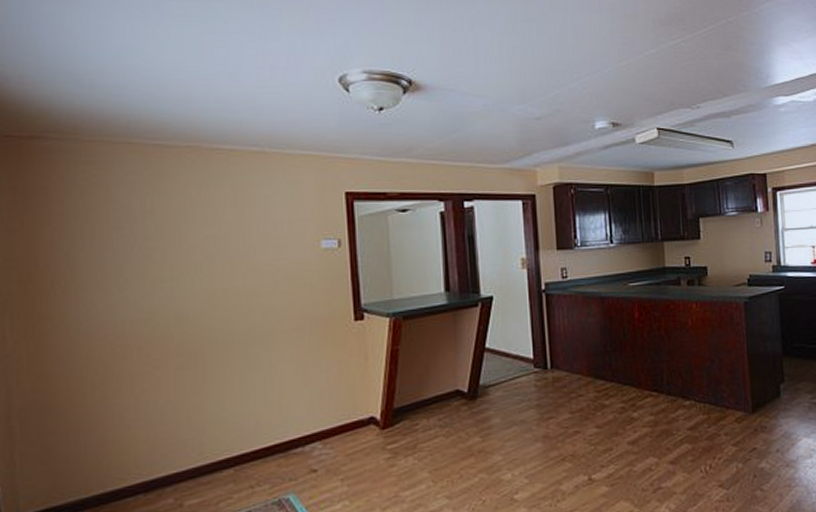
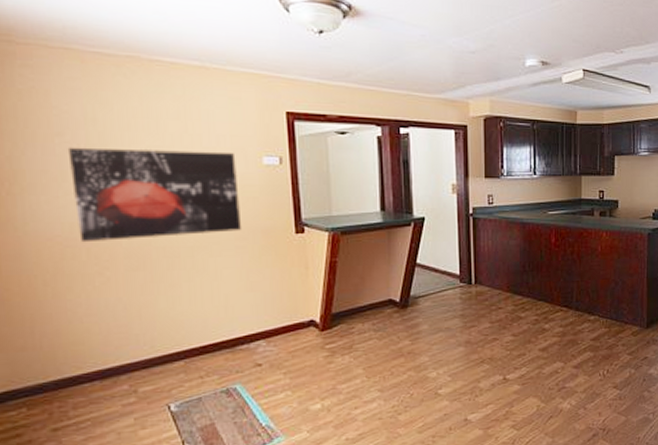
wall art: none [124,237,299,341] -> present [67,147,242,243]

